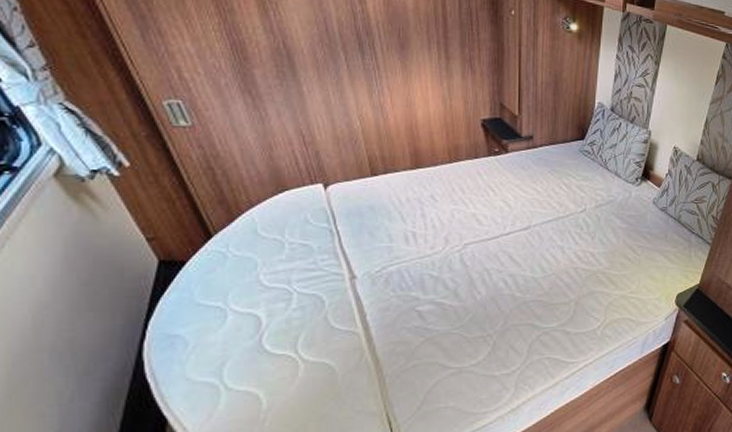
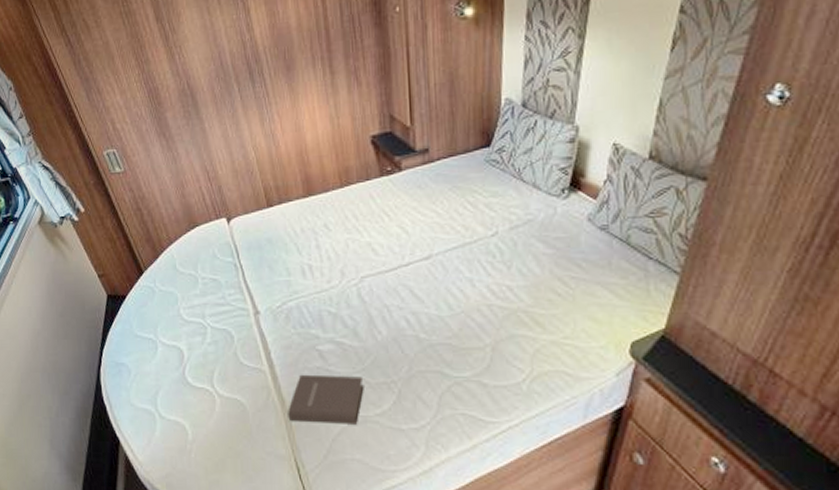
book: none [382,332,461,379] -> present [288,374,364,424]

